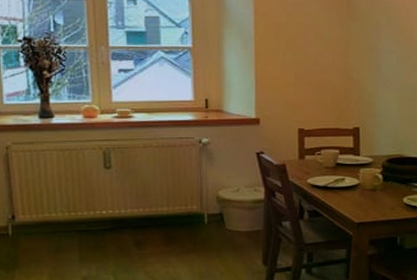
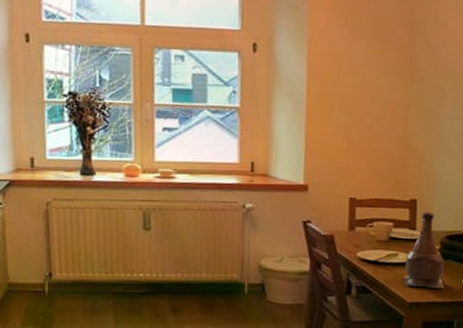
bottle: none [351,138,388,209] -> present [403,211,445,289]

